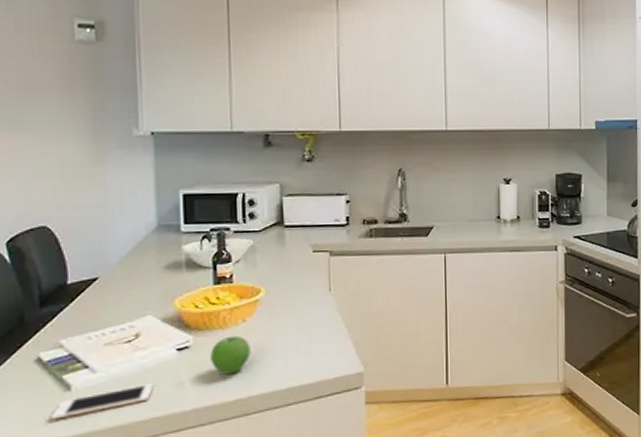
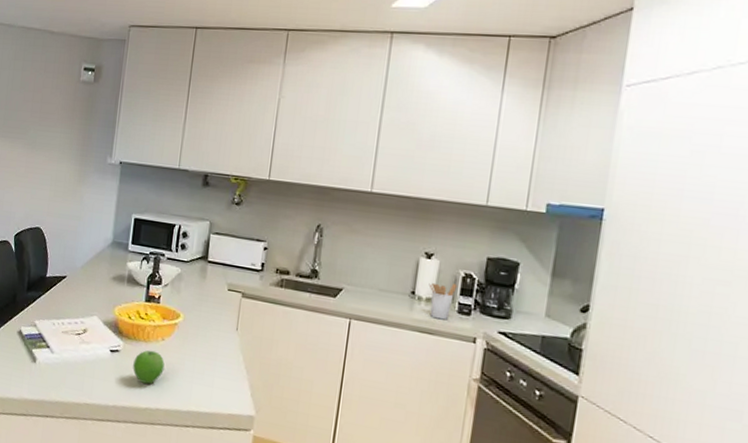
cell phone: present [50,383,154,420] -> none [20,369,90,388]
utensil holder: none [511,202,535,237] -> present [428,282,457,320]

